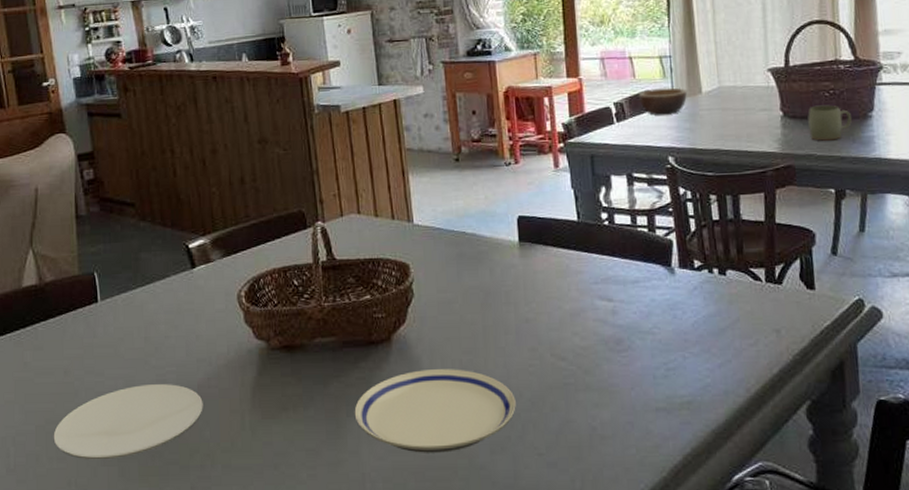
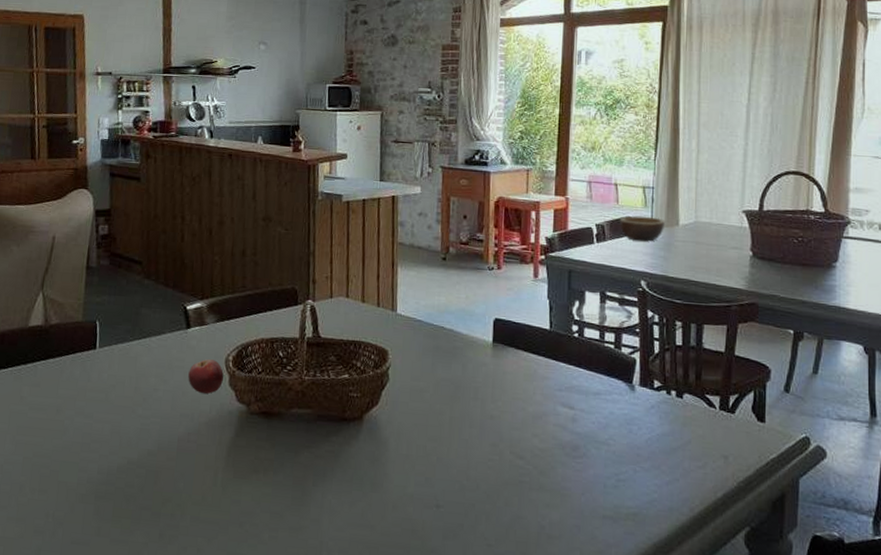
plate: present [53,384,203,460] -> none [38,431,181,498]
fruit: none [200,298,238,334] -> present [188,359,224,394]
plate: present [354,369,516,453] -> none [320,451,472,532]
mug: present [808,105,852,141] -> none [775,250,816,285]

